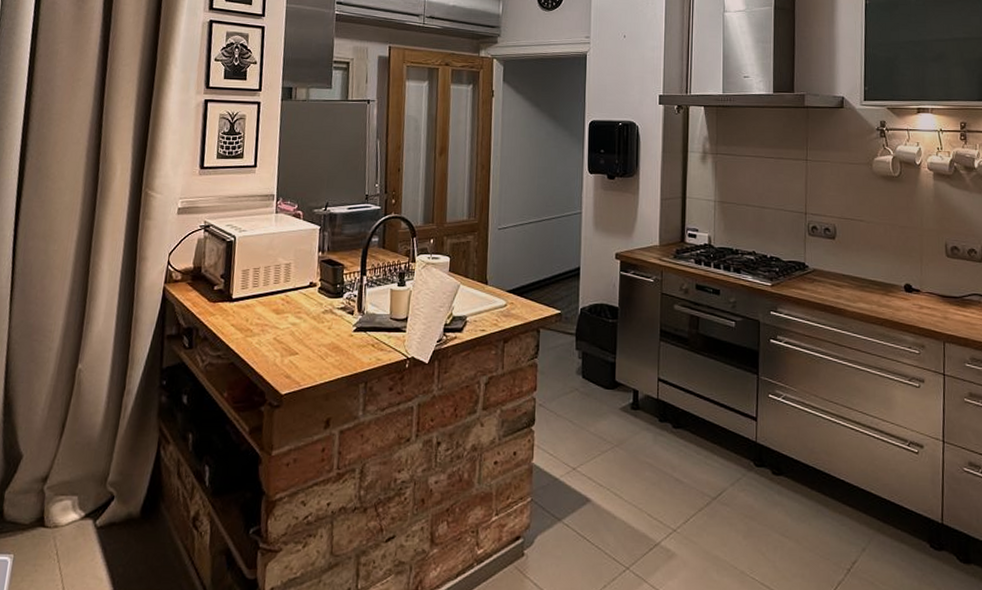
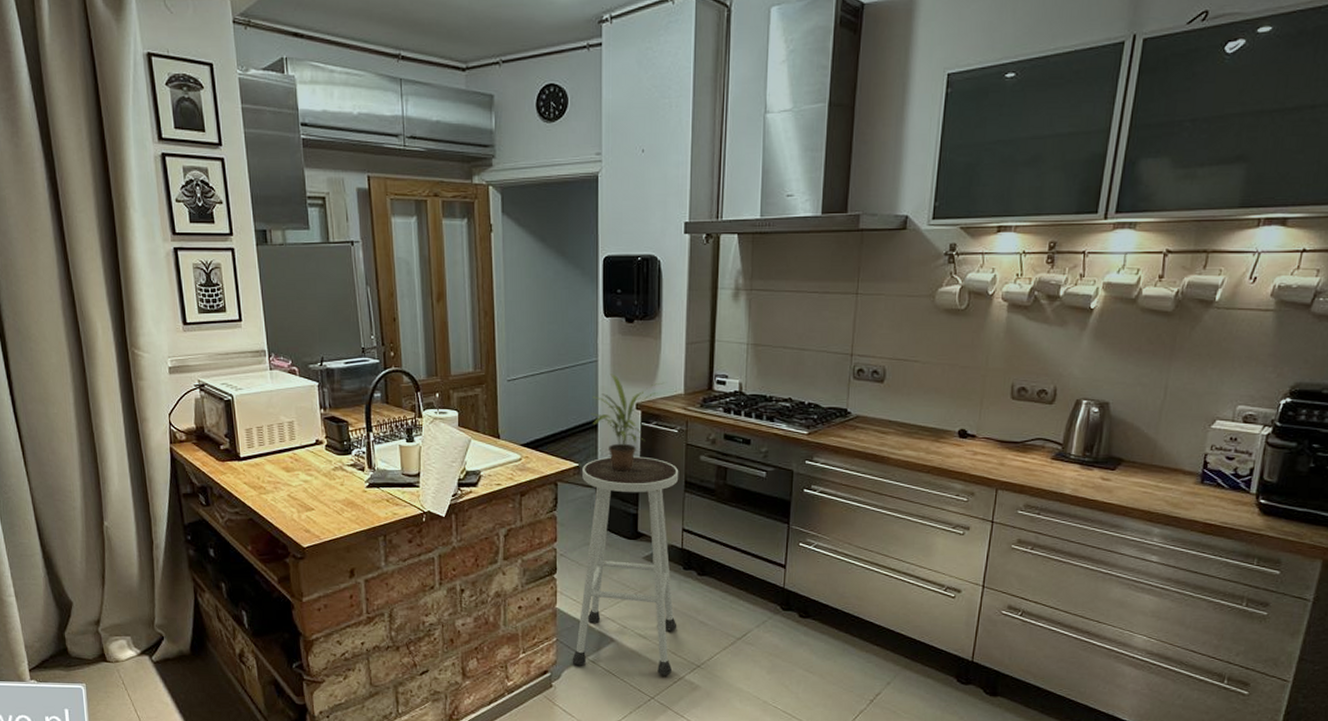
stool: none [546,304,655,541] -> present [572,456,679,675]
potted plant: none [573,225,642,319] -> present [590,374,665,471]

